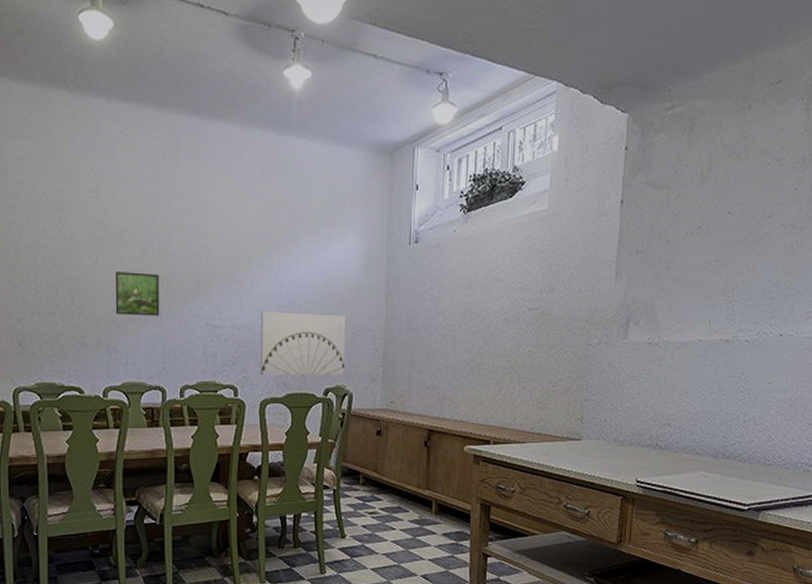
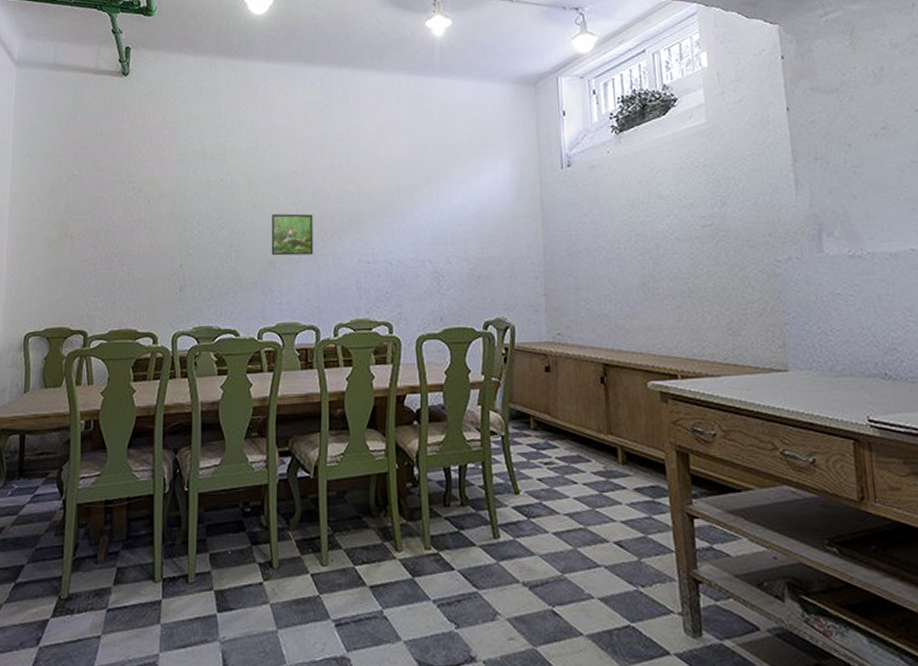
wall art: present [261,311,346,376] -> none [414,243,505,310]

